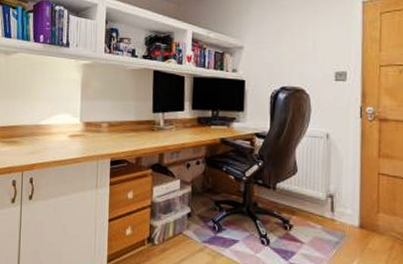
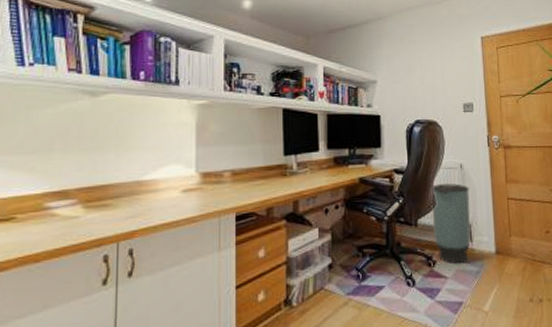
trash can: none [291,151,335,232] -> present [431,183,471,264]

